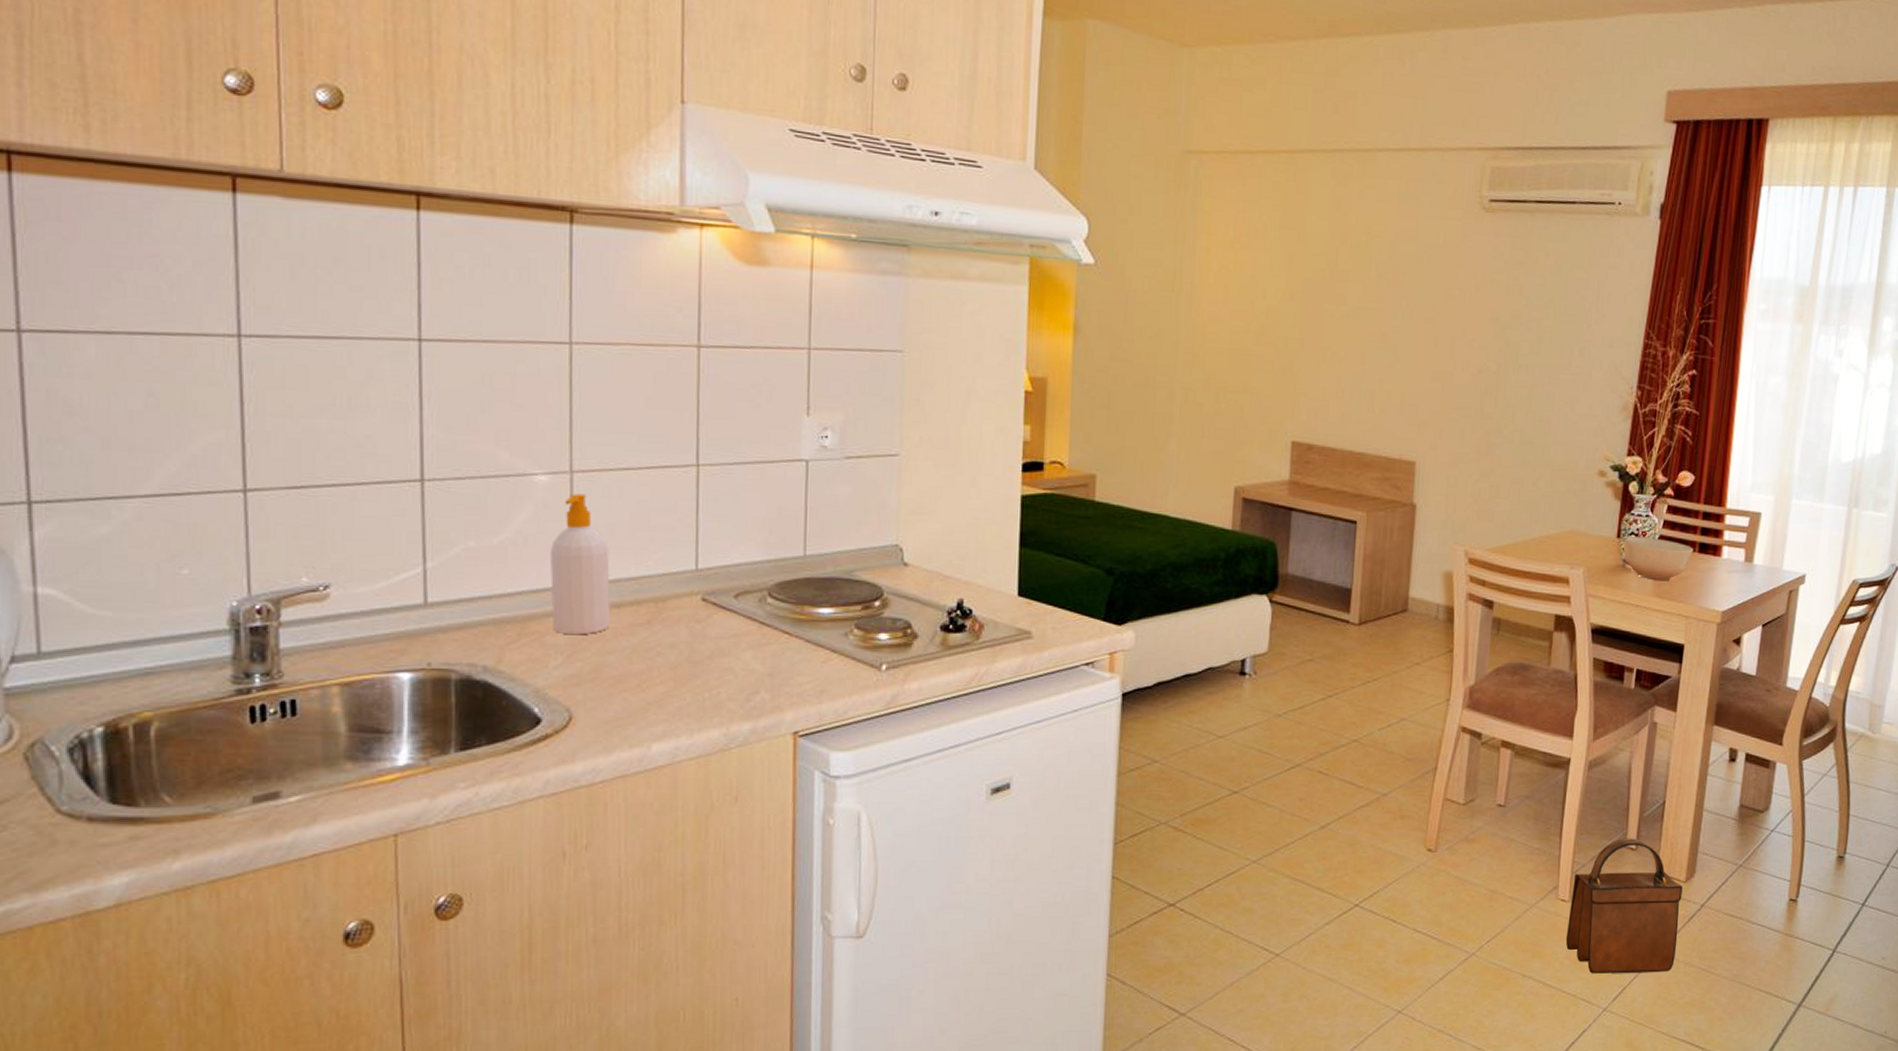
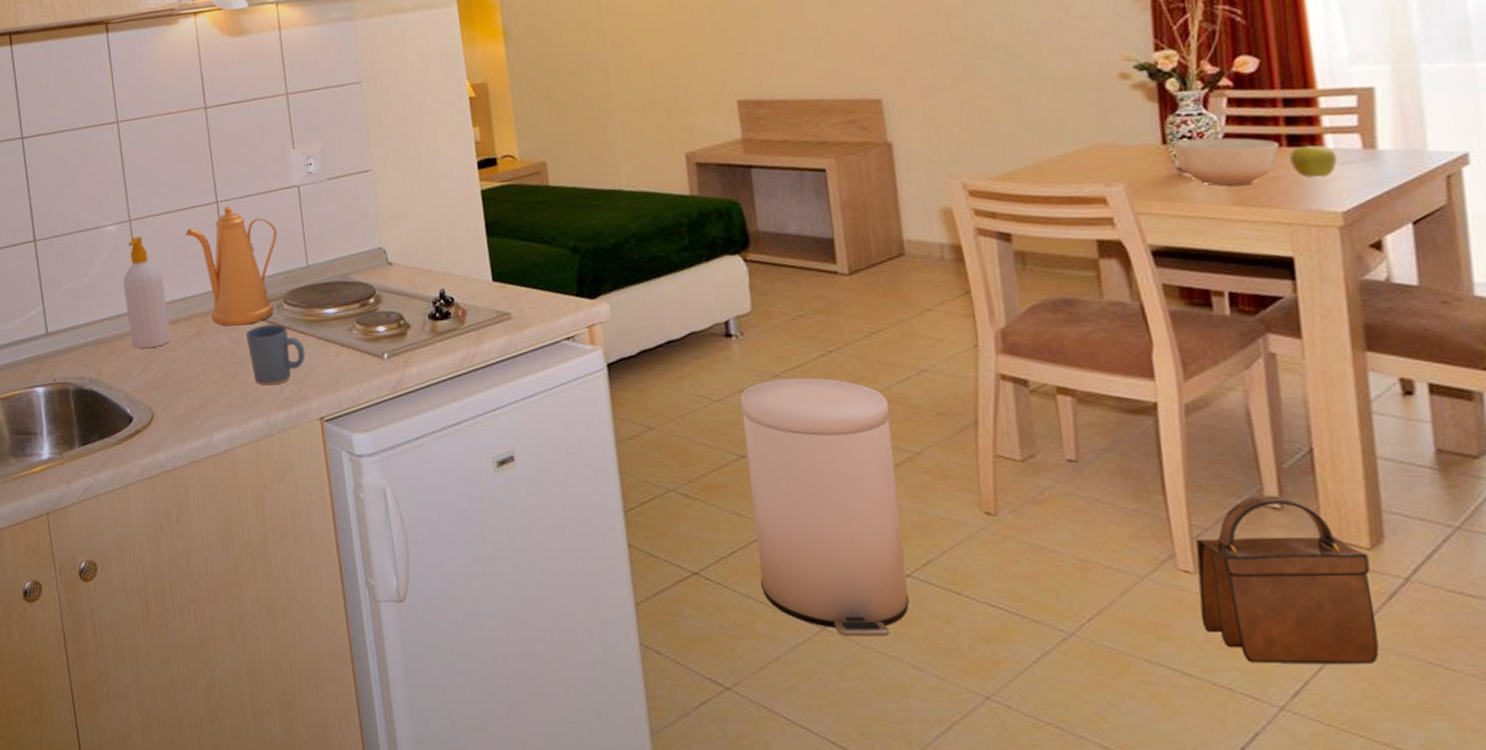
coffee pot: none [647,472,773,618] -> present [184,206,278,326]
mug: none [712,620,787,691] -> present [245,324,306,386]
pedal bin: none [1230,718,1370,962] -> present [740,377,910,636]
fruit: none [1698,553,1728,582] -> present [1289,145,1338,179]

